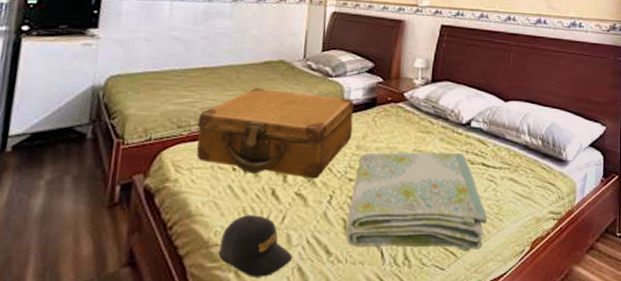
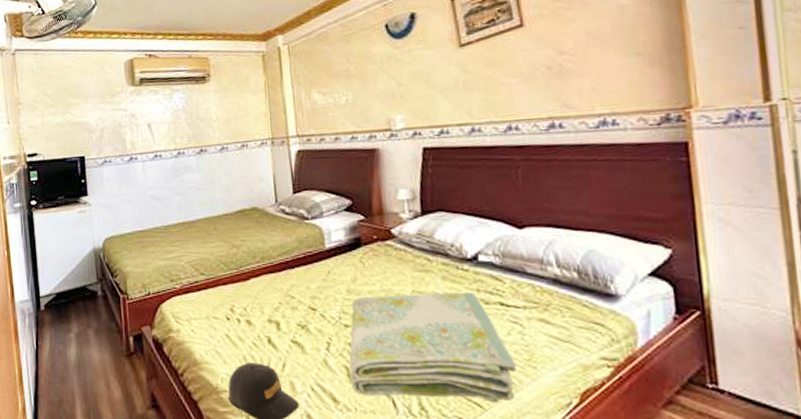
suitcase: present [196,87,354,178] -> none [187,237,340,325]

